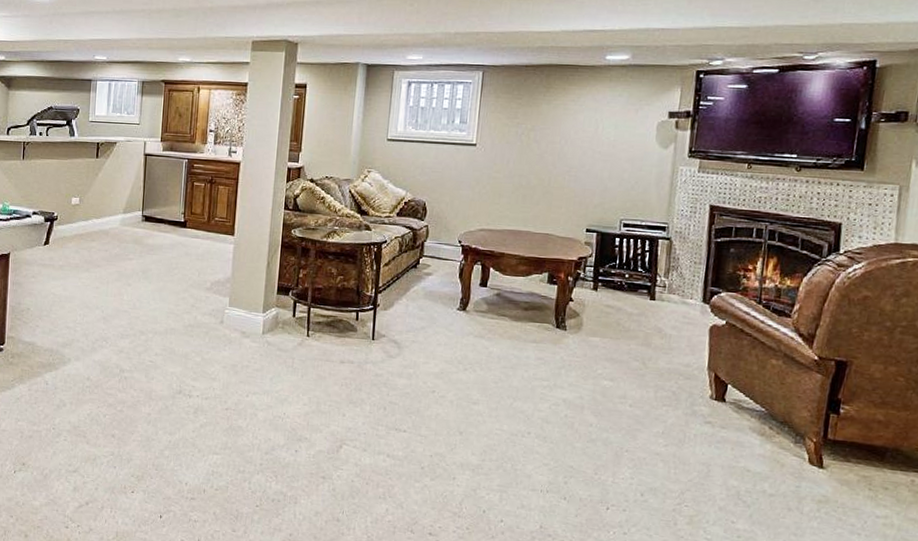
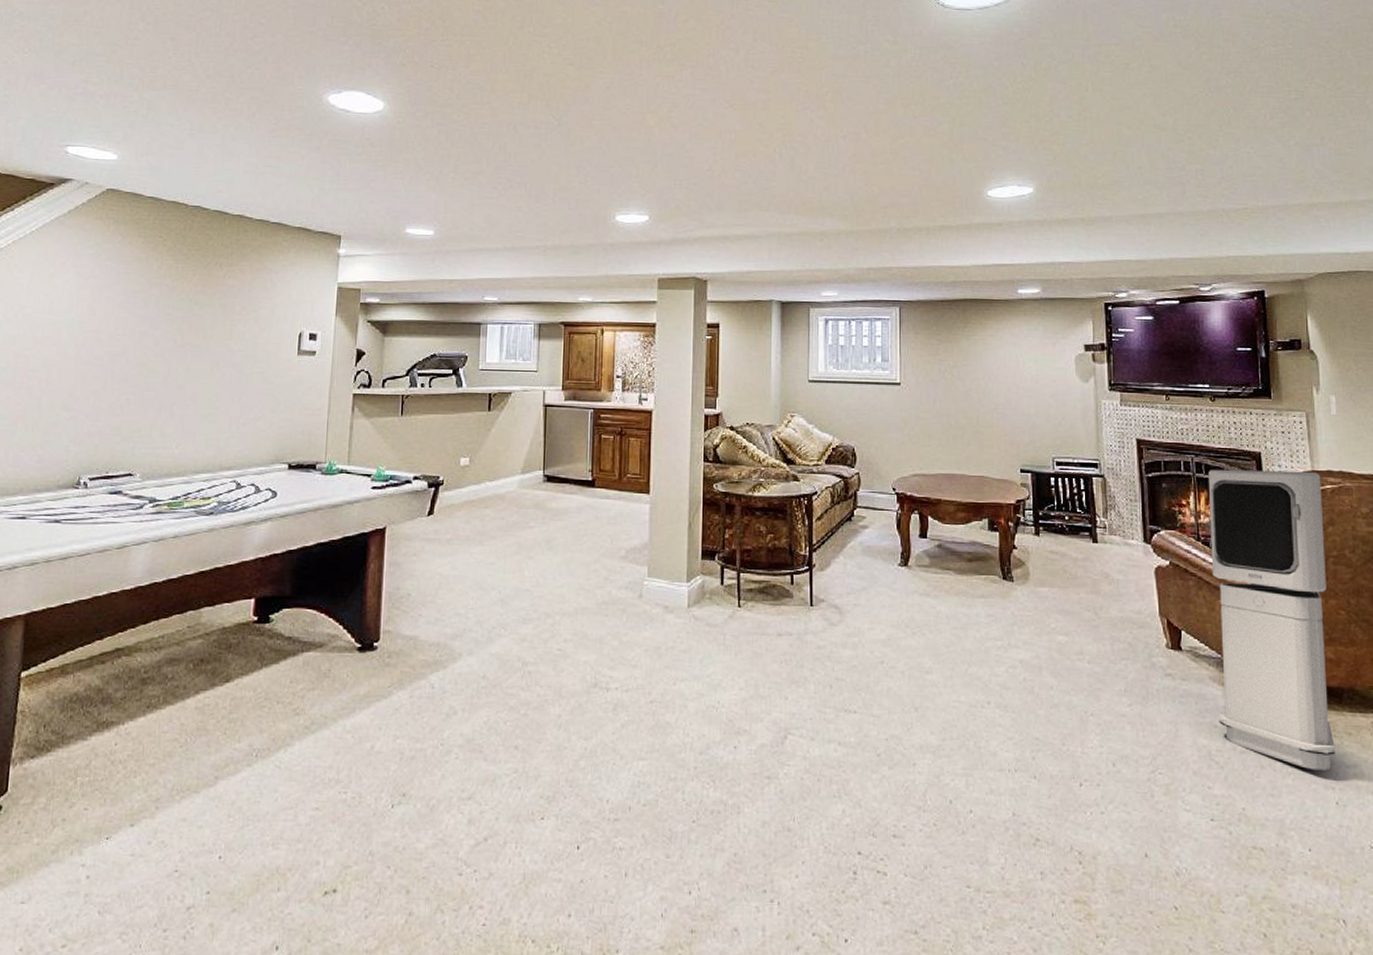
air purifier: none [752,237,904,518] -> present [1208,469,1335,771]

